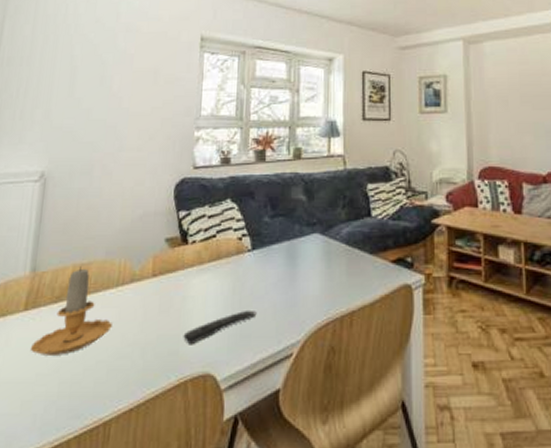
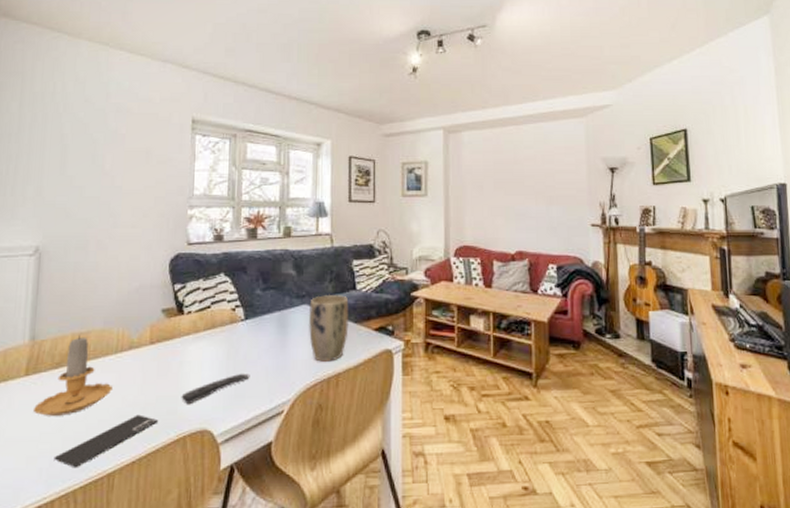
smartphone: none [48,355,158,415] -> present [53,414,157,468]
plant pot: none [319,221,363,298] -> present [308,294,349,362]

